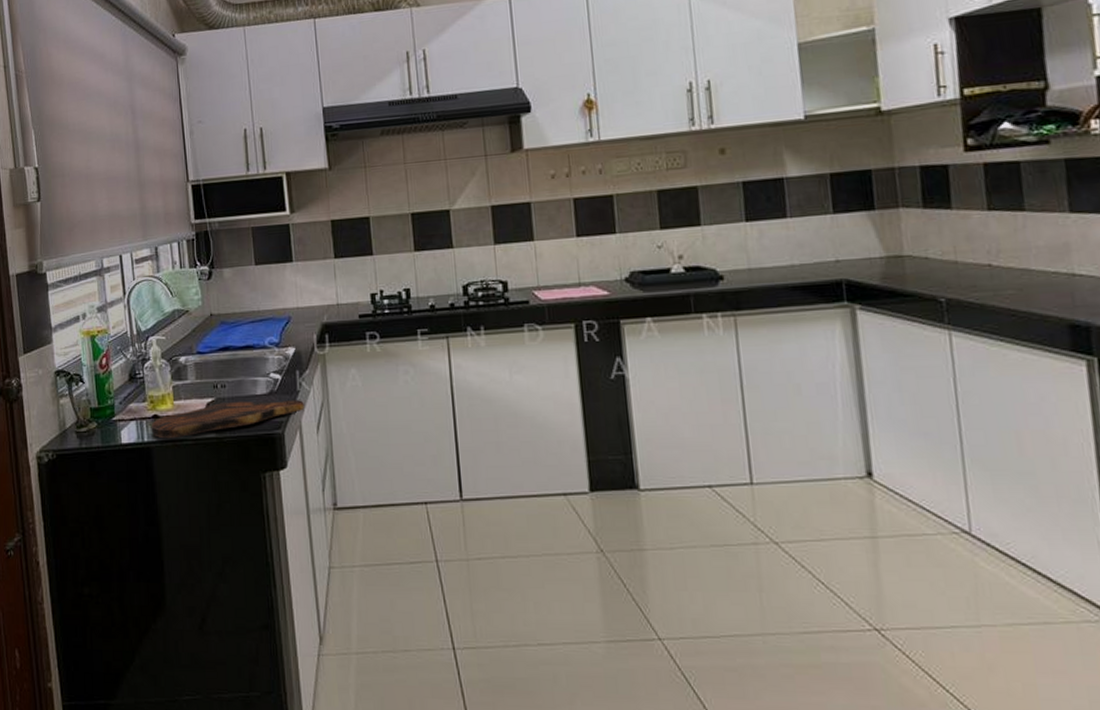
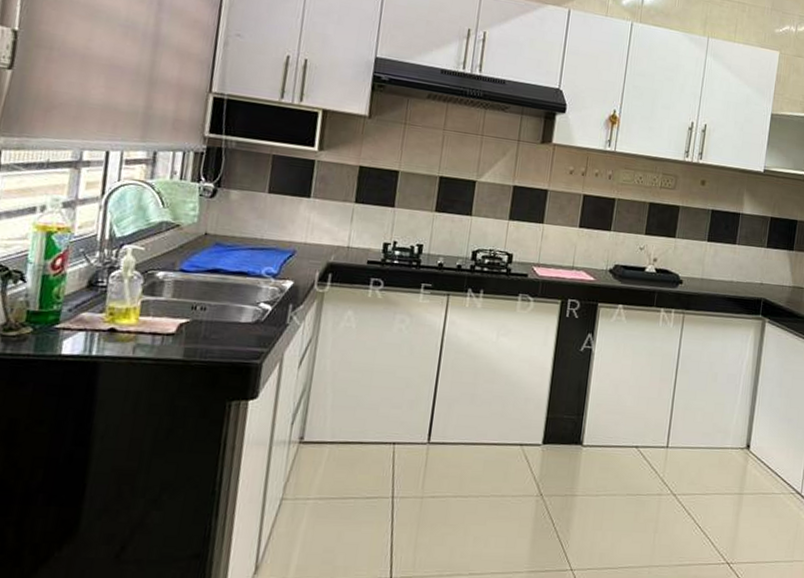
cutting board: present [151,400,304,439] -> none [103,325,291,356]

